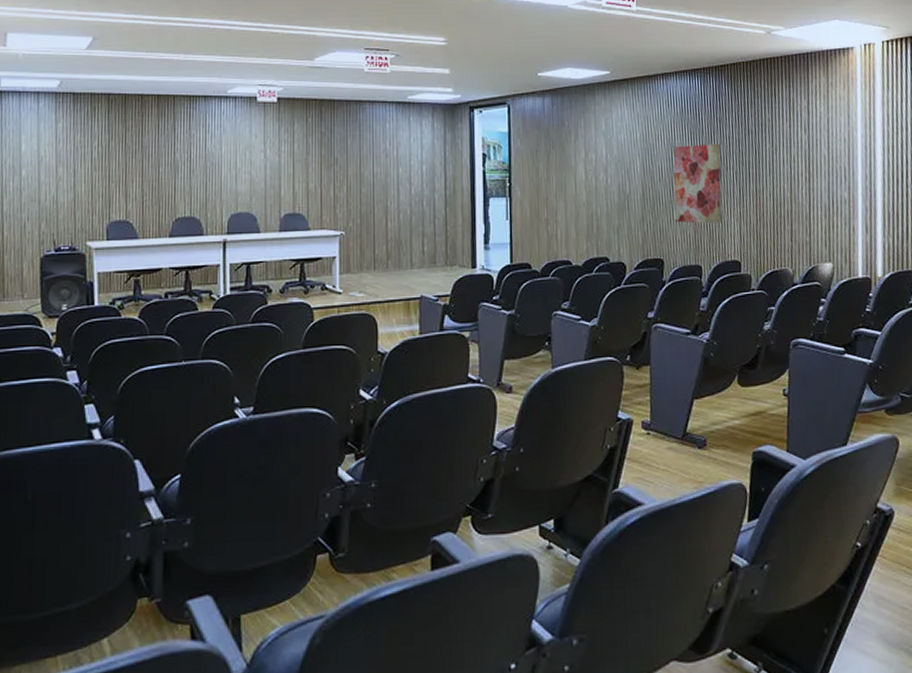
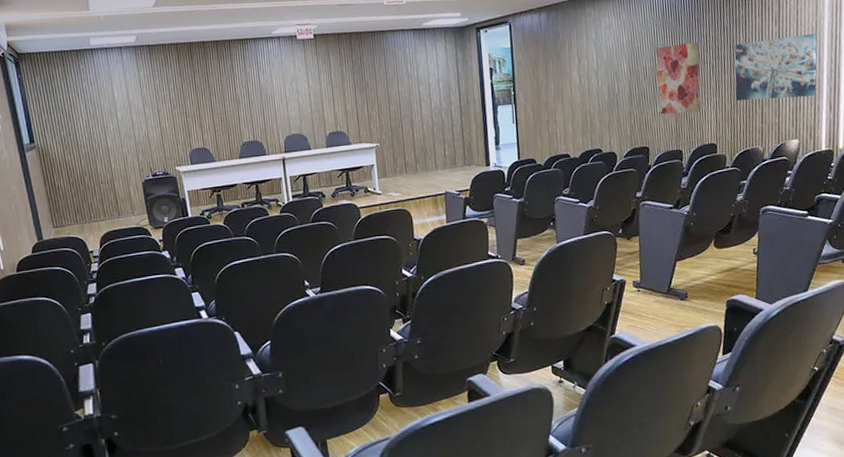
wall art: none [760,145,851,216] -> present [734,33,817,101]

